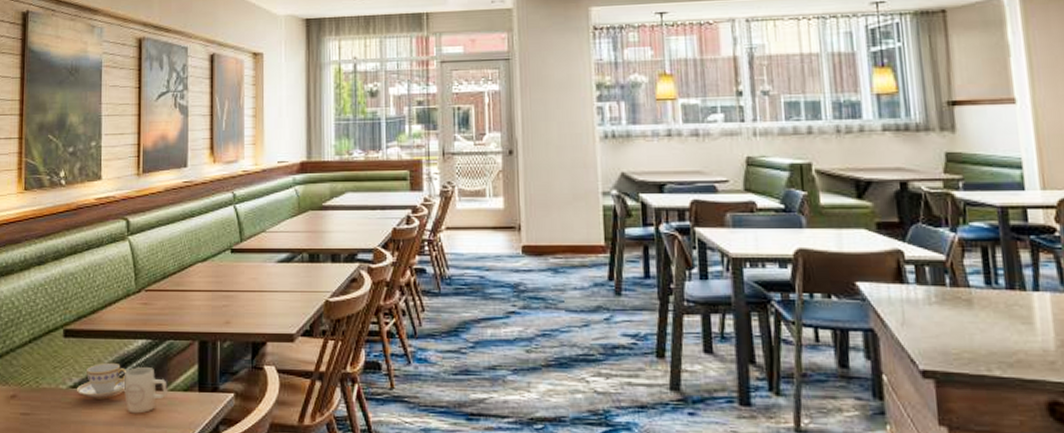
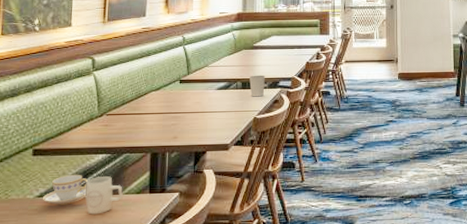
cup: none [319,244,342,273] -> present [250,75,267,97]

